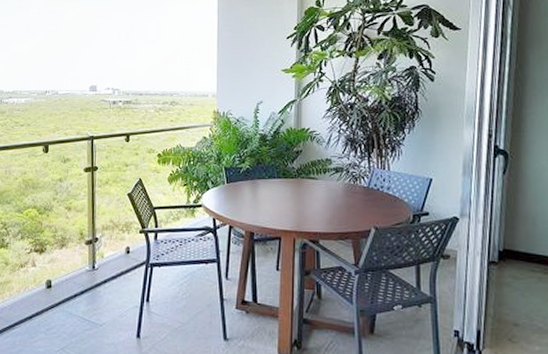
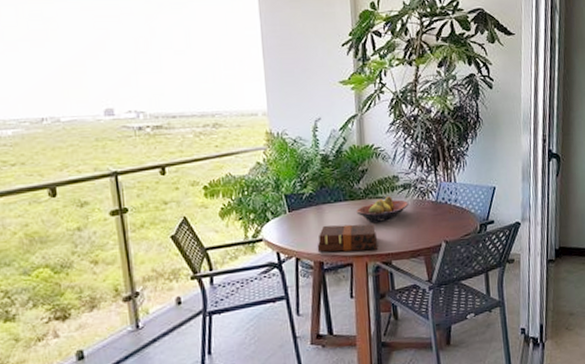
hardback book: none [249,198,307,227] -> present [317,224,378,252]
fruit bowl: none [288,178,340,202] -> present [356,196,409,224]

